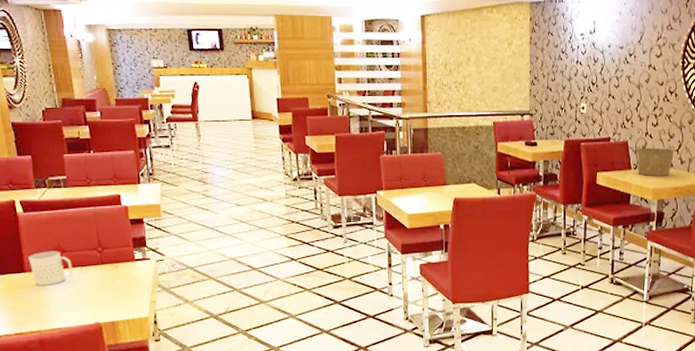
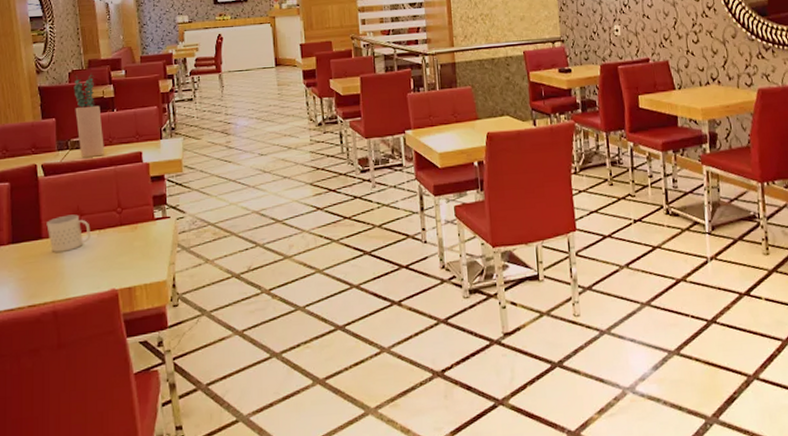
vase: none [48,112,83,198] -> present [74,72,104,159]
basket: present [636,146,675,177] -> none [678,62,721,96]

